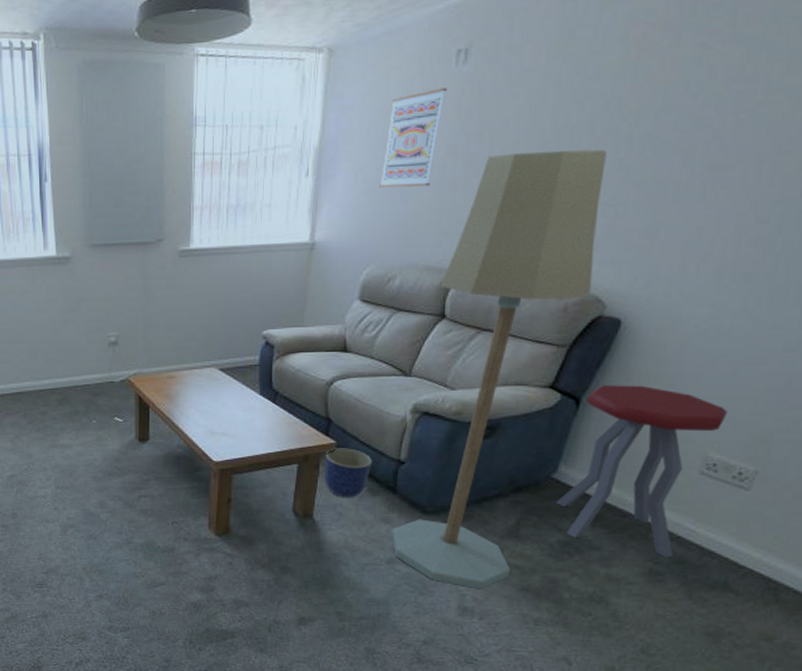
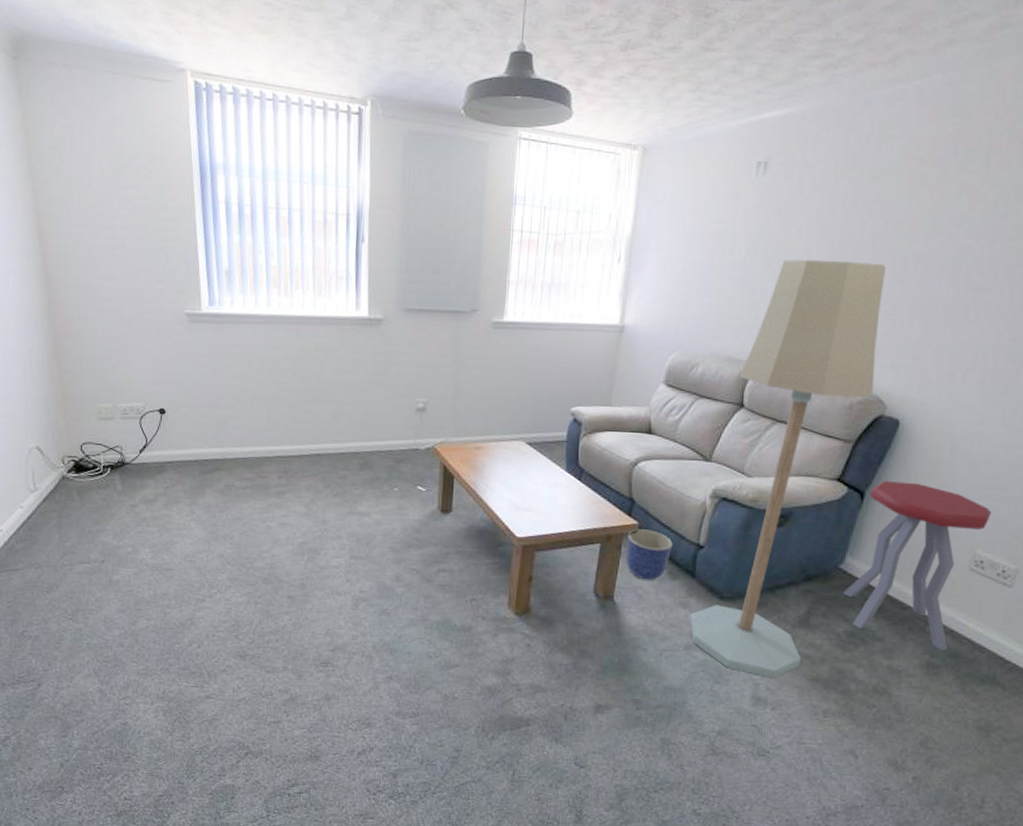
wall art: present [379,87,447,188] -> none [686,194,748,282]

